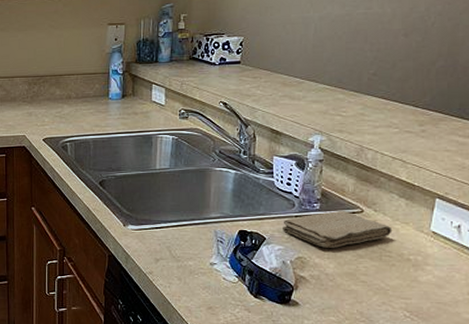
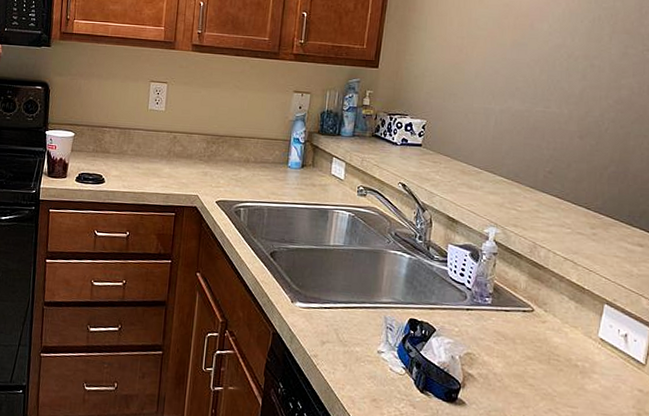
washcloth: present [283,211,392,248] -> none [453,307,562,347]

